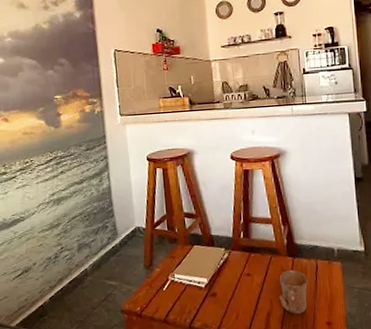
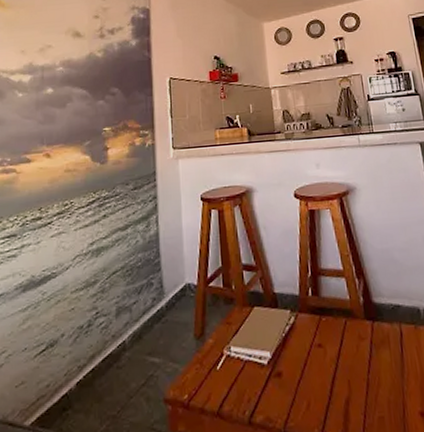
mug: present [279,270,309,314] -> none [357,338,394,401]

